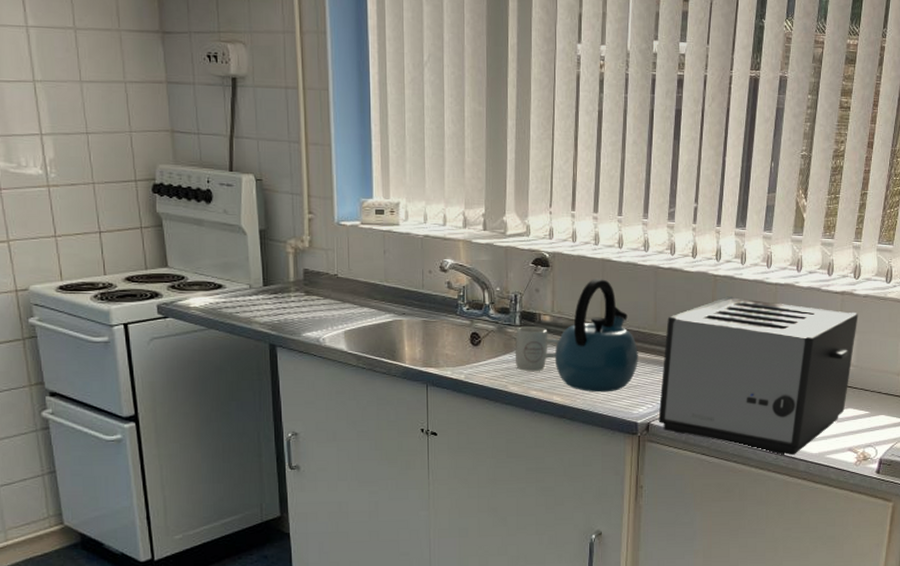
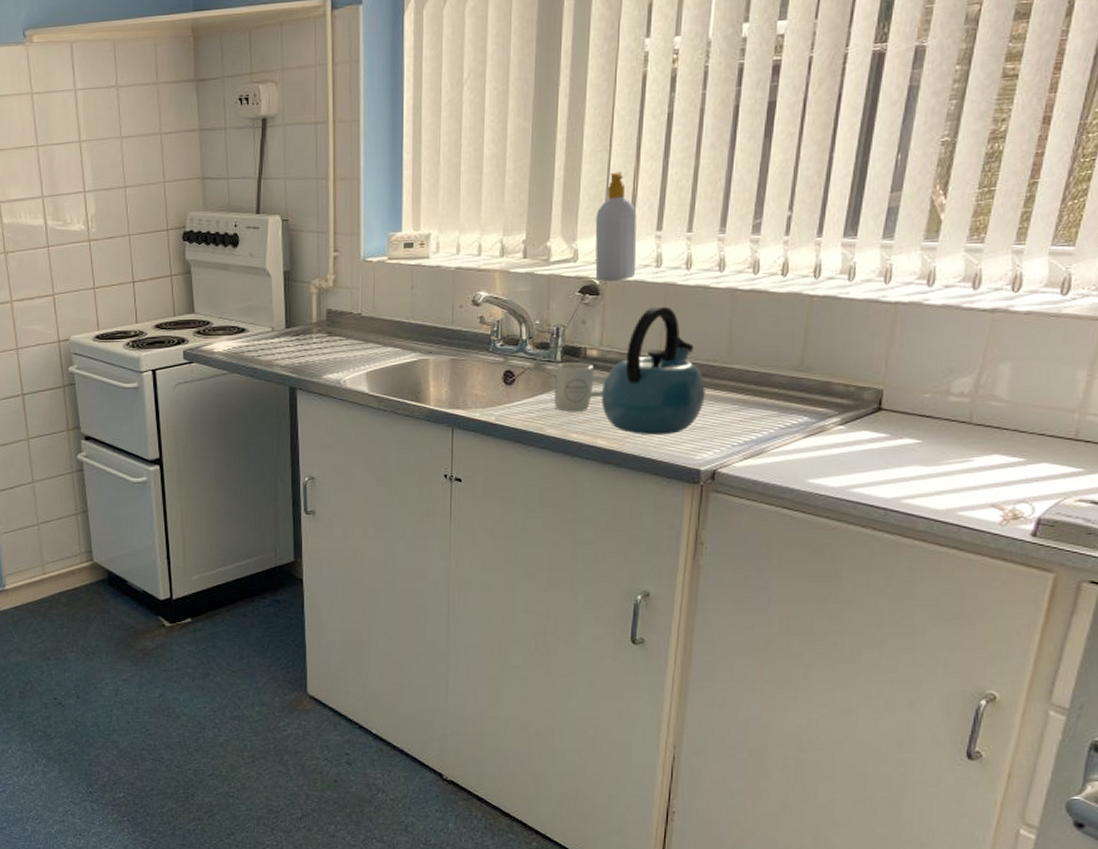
soap bottle: none [543,158,579,255] -> present [595,172,637,281]
toaster: present [658,296,859,455] -> none [727,320,1016,510]

